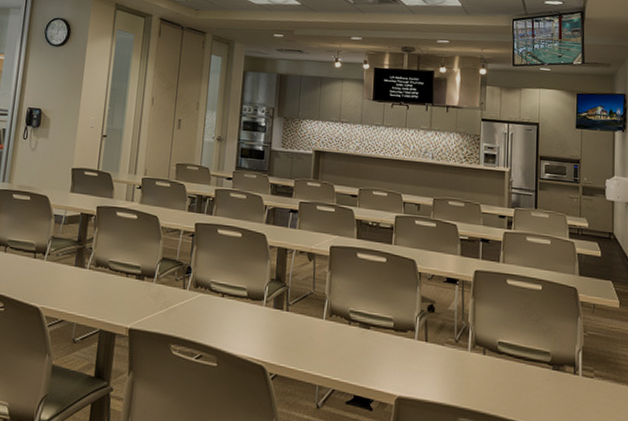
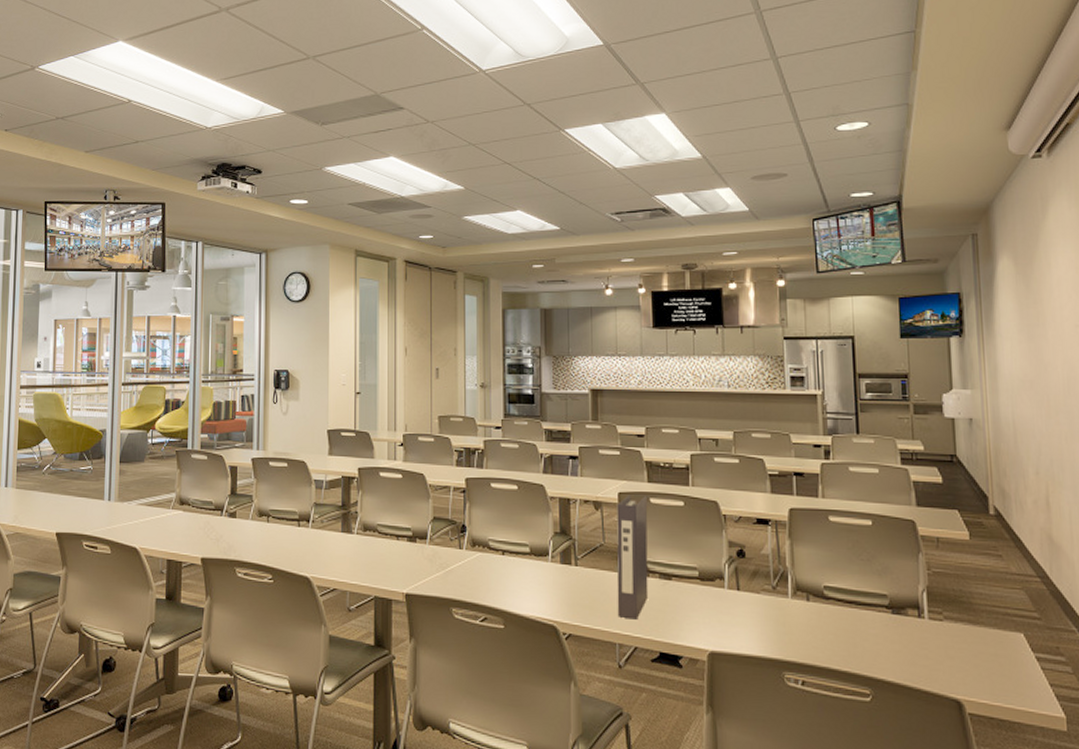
binder: none [320,248,355,364] -> present [616,494,649,620]

